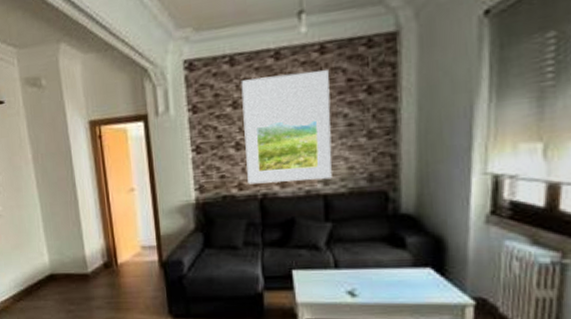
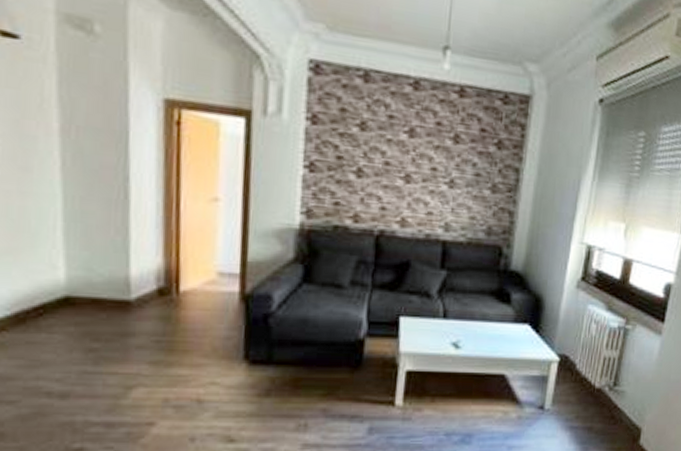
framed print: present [241,70,332,185] -> none [365,101,465,226]

